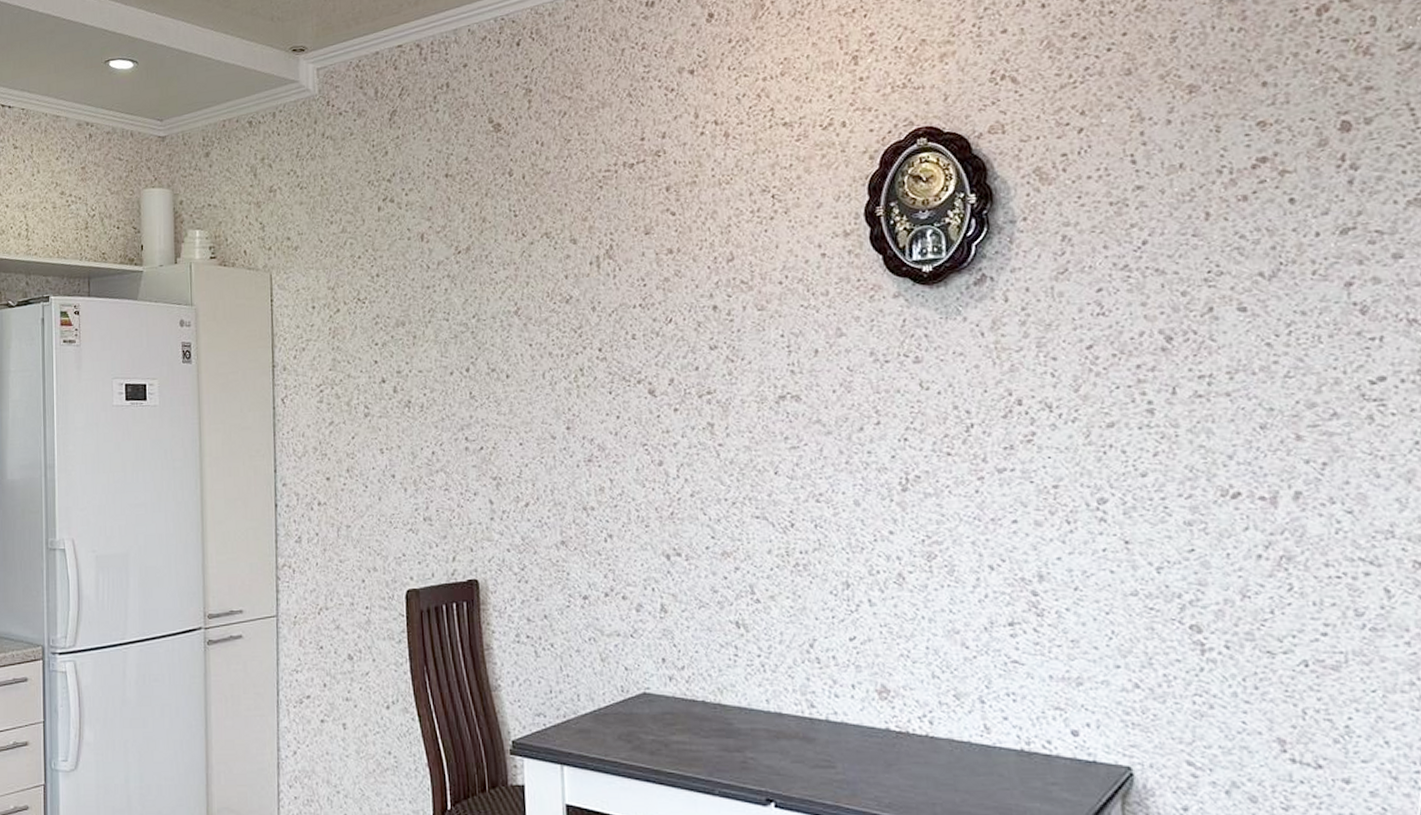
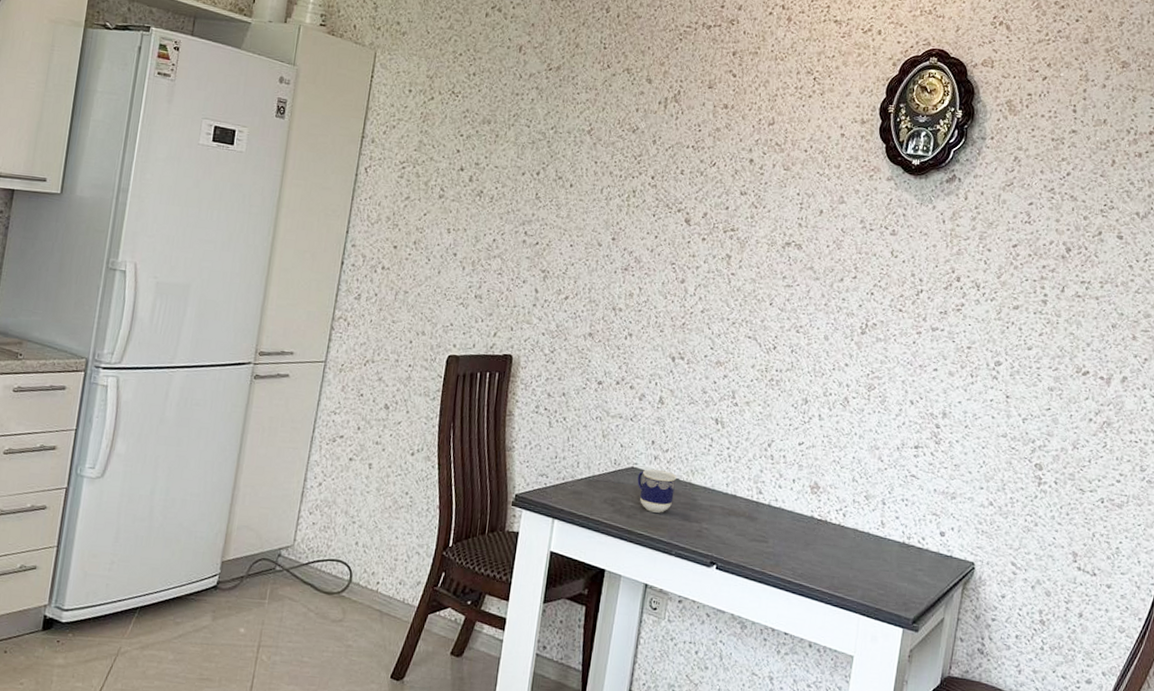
cup: none [653,693,703,745] -> present [637,469,677,513]

